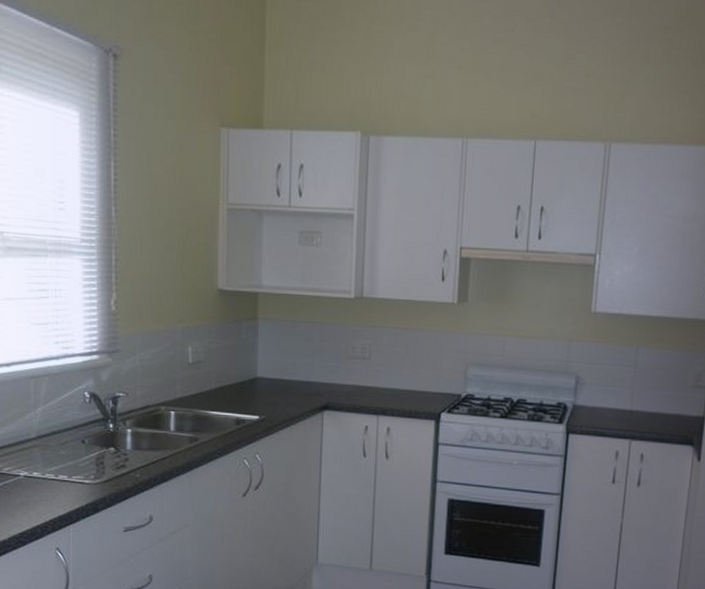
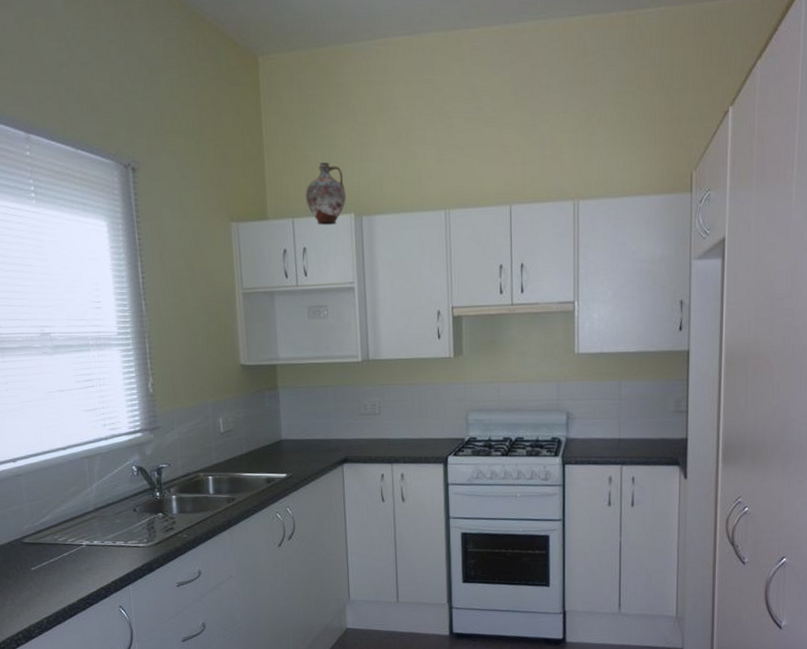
ceramic jug: none [307,71,353,143] -> present [305,162,346,226]

